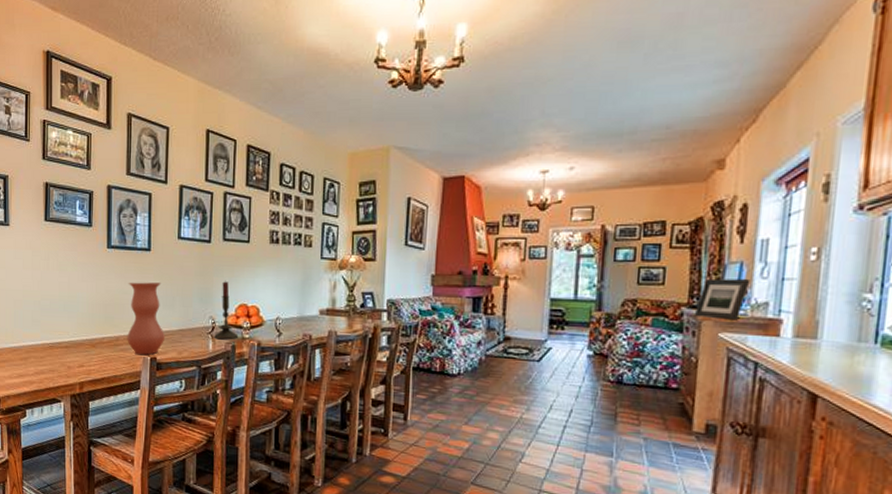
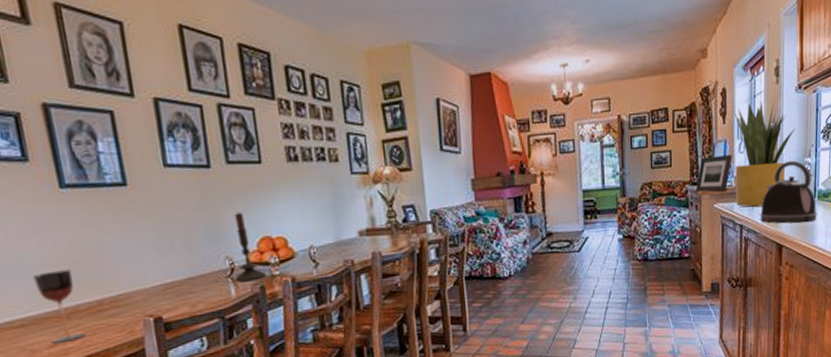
wineglass: none [79,309,104,365] -> present [33,269,85,343]
vase: present [127,282,166,355] -> none [101,224,170,319]
planter: none [750,221,849,344] -> present [733,101,795,207]
kettle: none [785,294,879,372] -> present [760,160,817,223]

